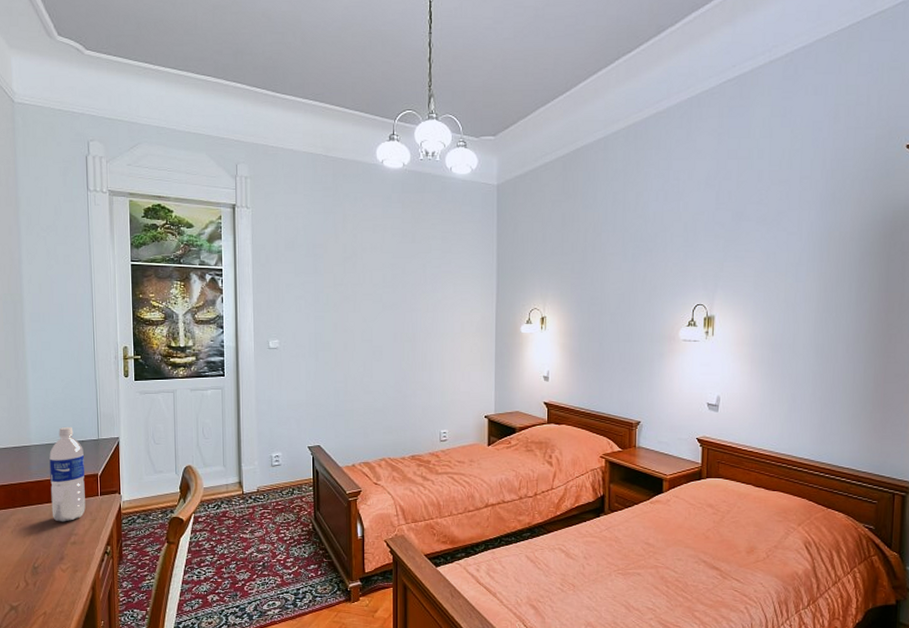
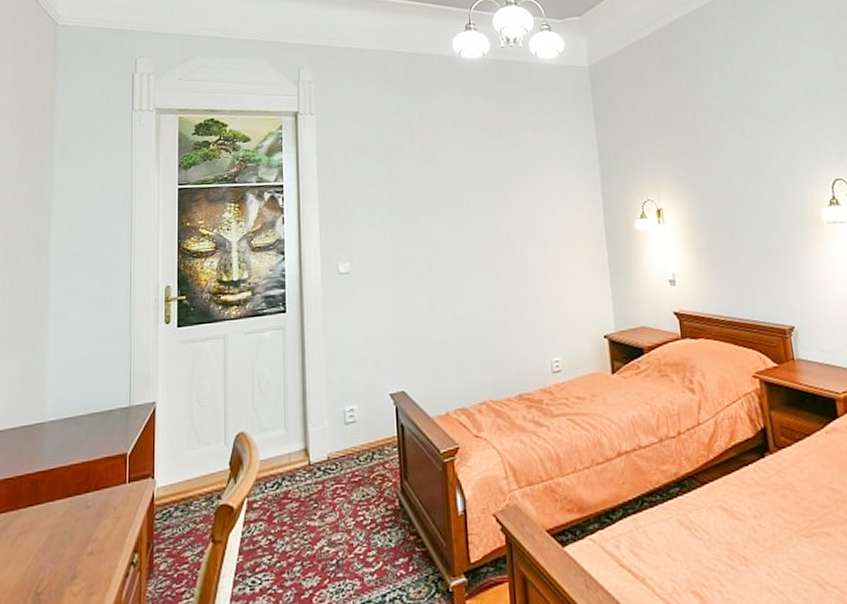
water bottle: present [49,426,86,522] -> none [65,392,111,525]

